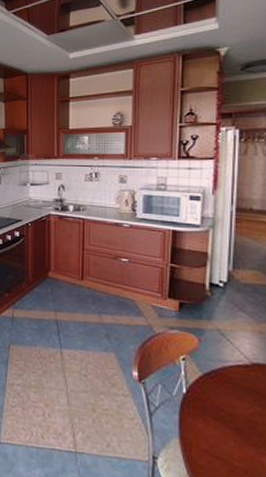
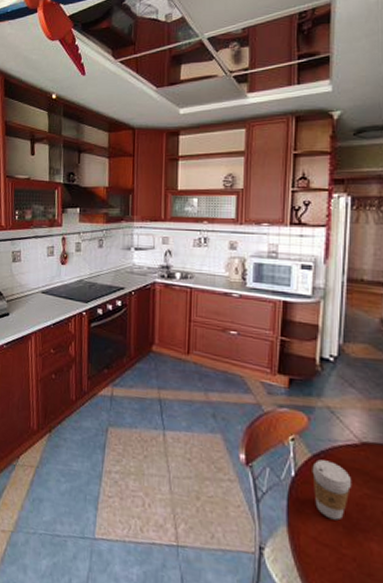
coffee cup: none [203,378,243,435] -> present [312,459,352,521]

